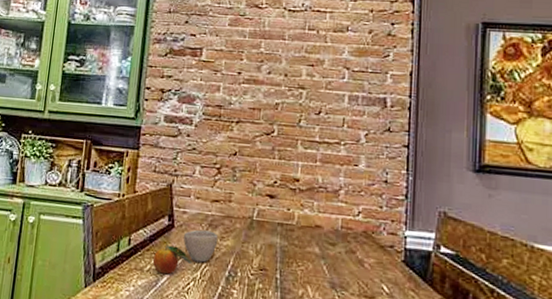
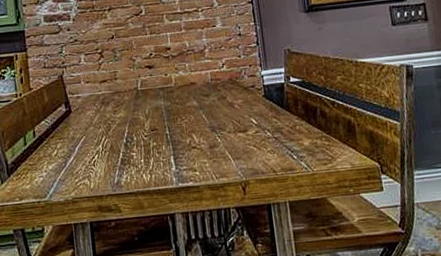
fruit: present [152,242,193,275] -> none [58,126,94,155]
cup: present [183,229,219,263] -> none [81,108,112,137]

